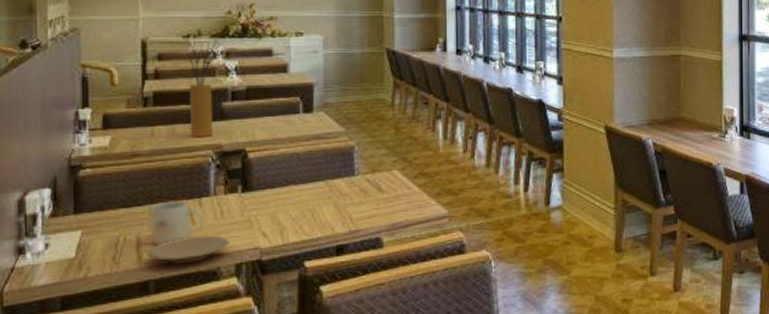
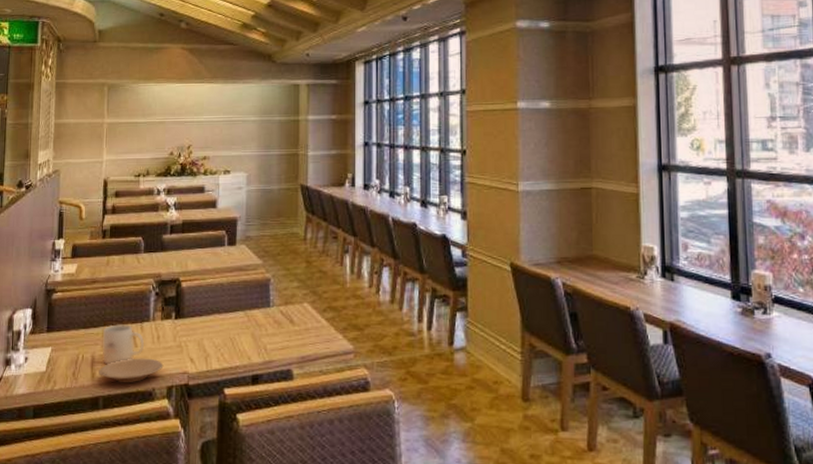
vase: present [186,39,221,138] -> none [137,178,164,267]

